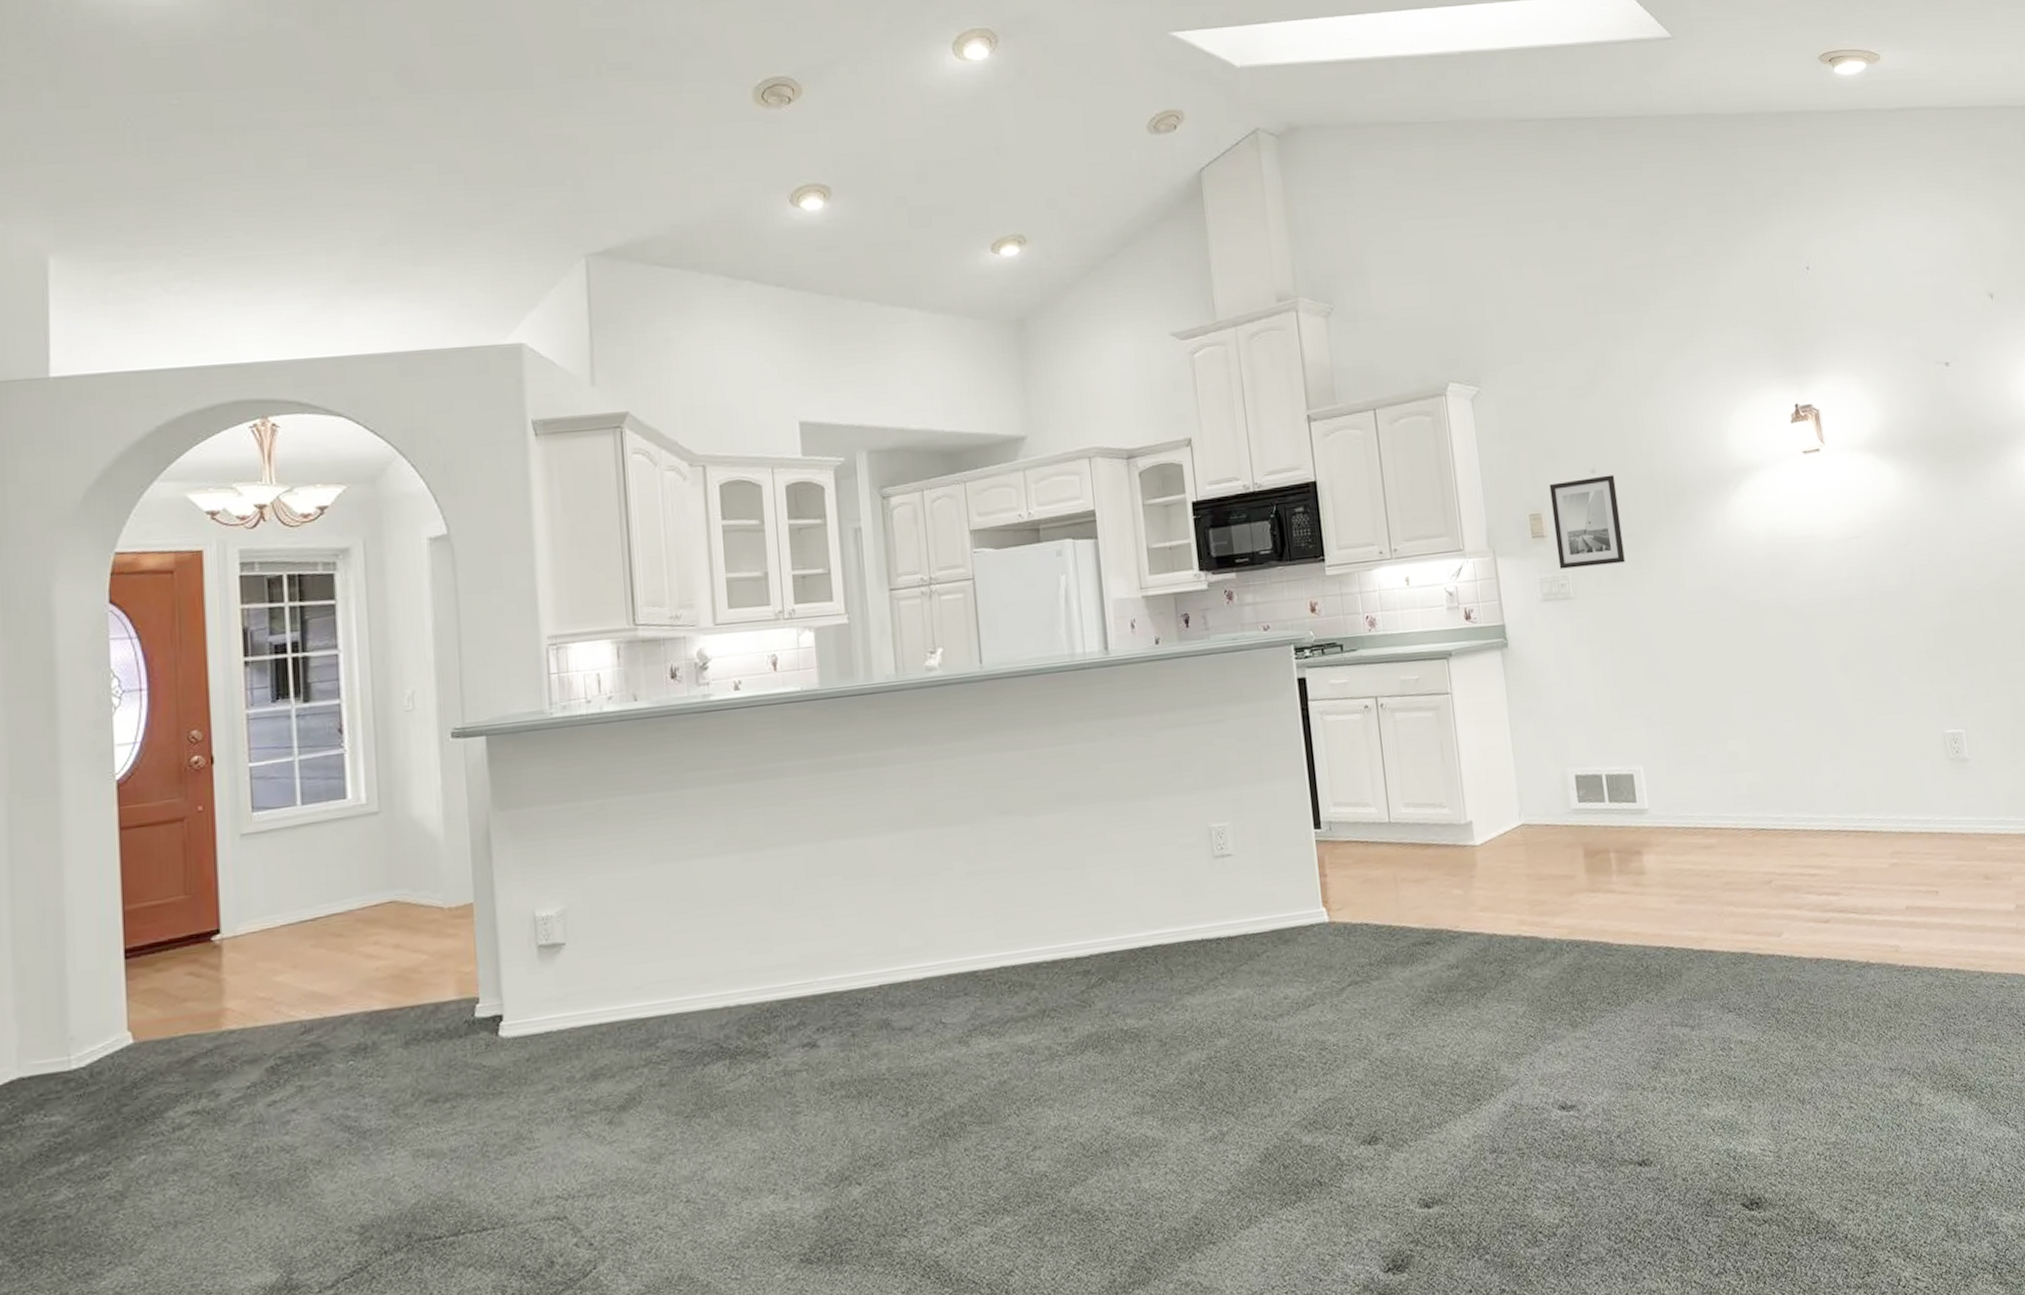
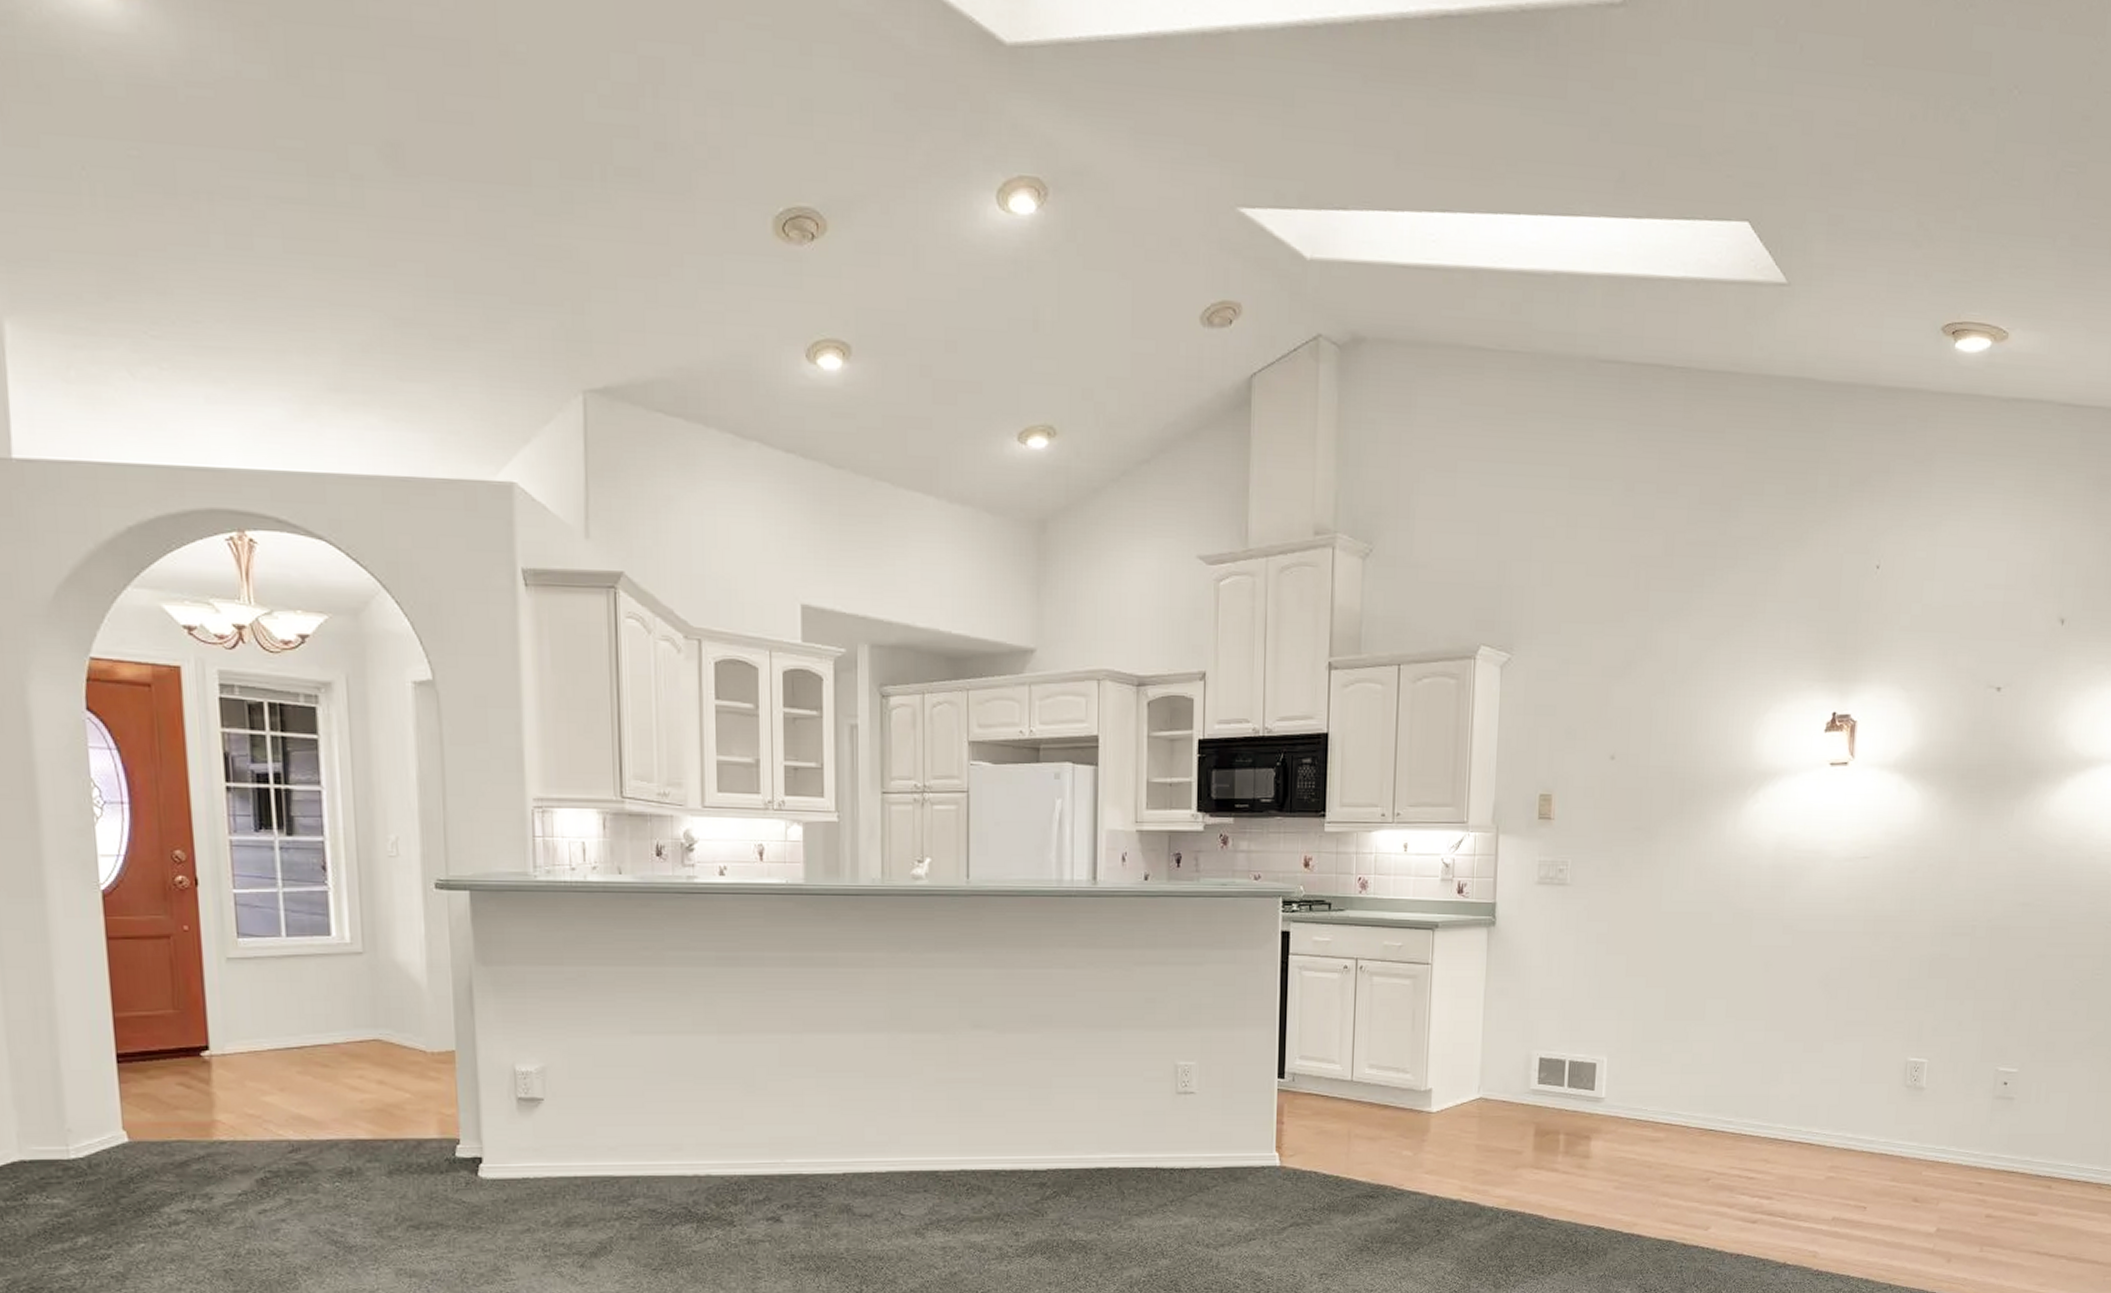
wall art: present [1549,474,1625,569] -> none [1560,763,1634,855]

